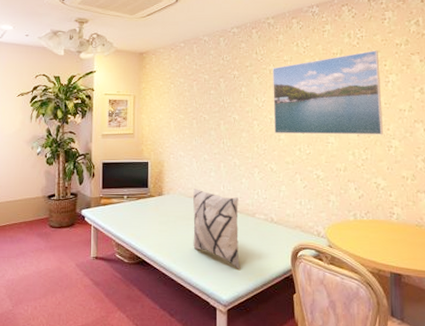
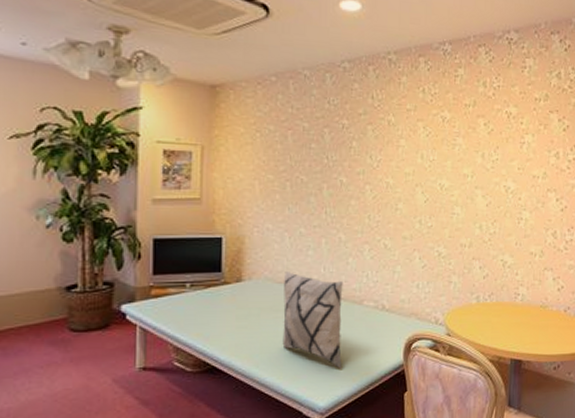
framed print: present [273,50,384,135] -> none [390,104,516,206]

